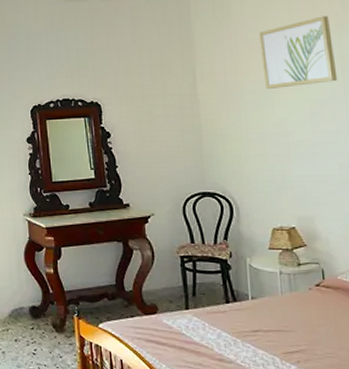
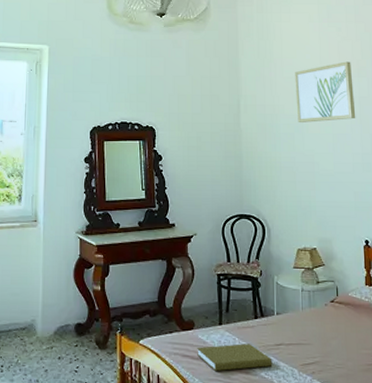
book: none [162,329,250,358] -> present [197,343,273,372]

